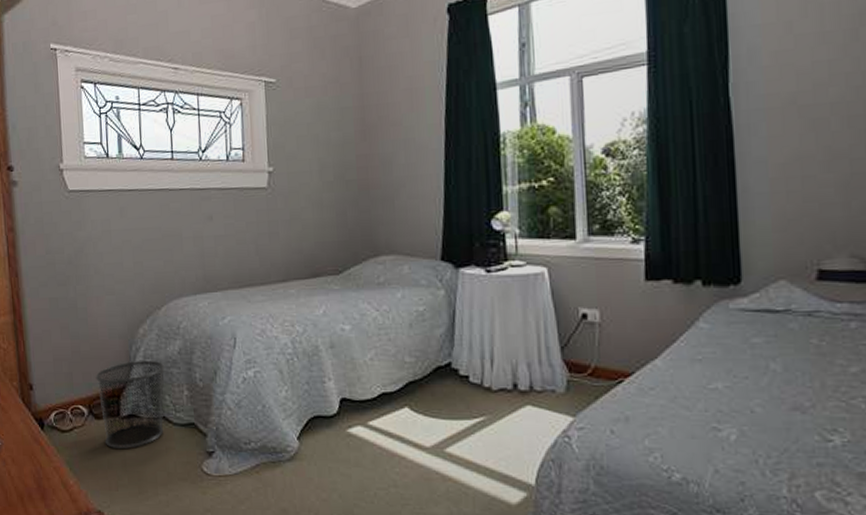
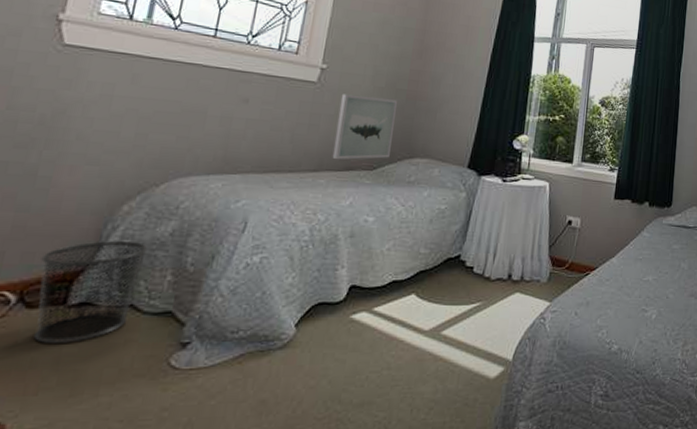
wall art: none [293,193,353,268] -> present [332,93,398,160]

